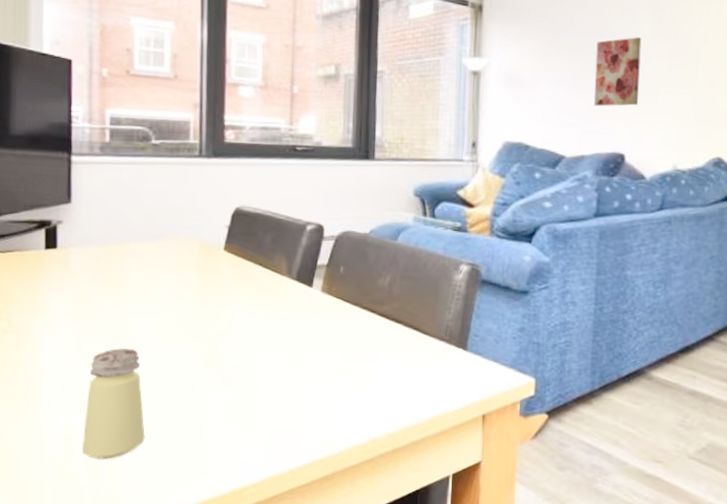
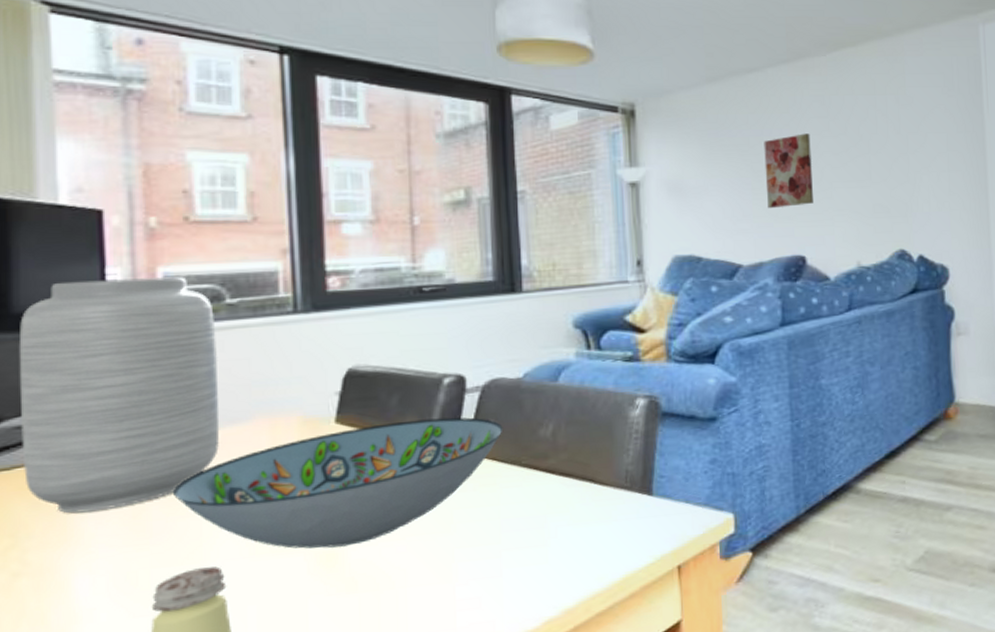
vase: none [12,114,144,293] -> present [18,276,220,514]
decorative bowl: none [108,256,350,351] -> present [174,417,503,549]

